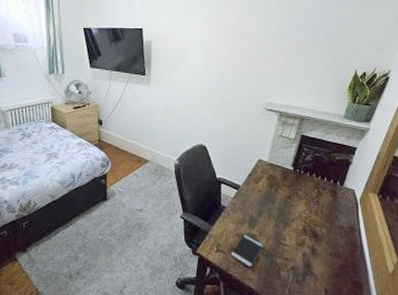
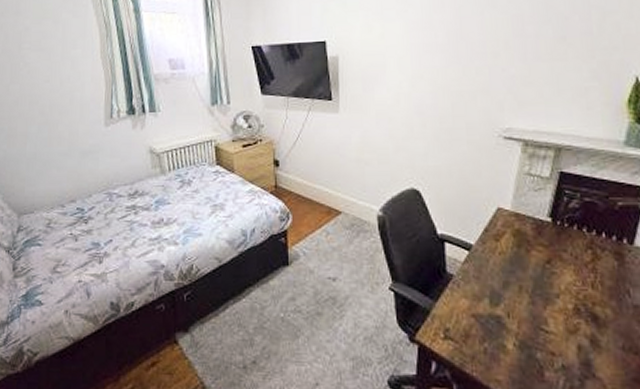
smartphone: present [231,235,262,266] -> none [466,316,513,363]

